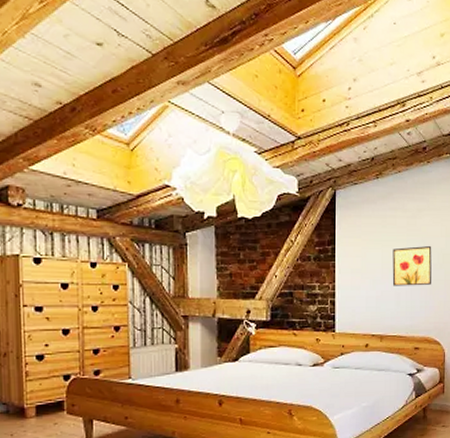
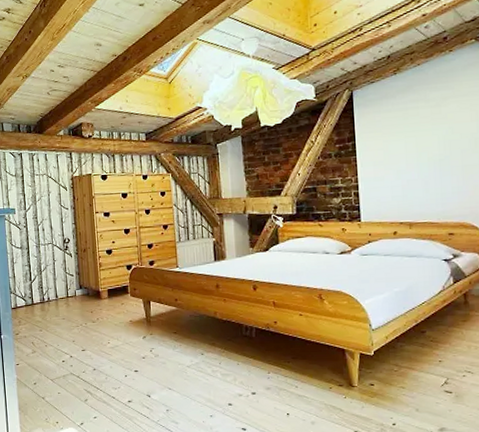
wall art: present [392,245,432,286] -> none [417,131,463,175]

